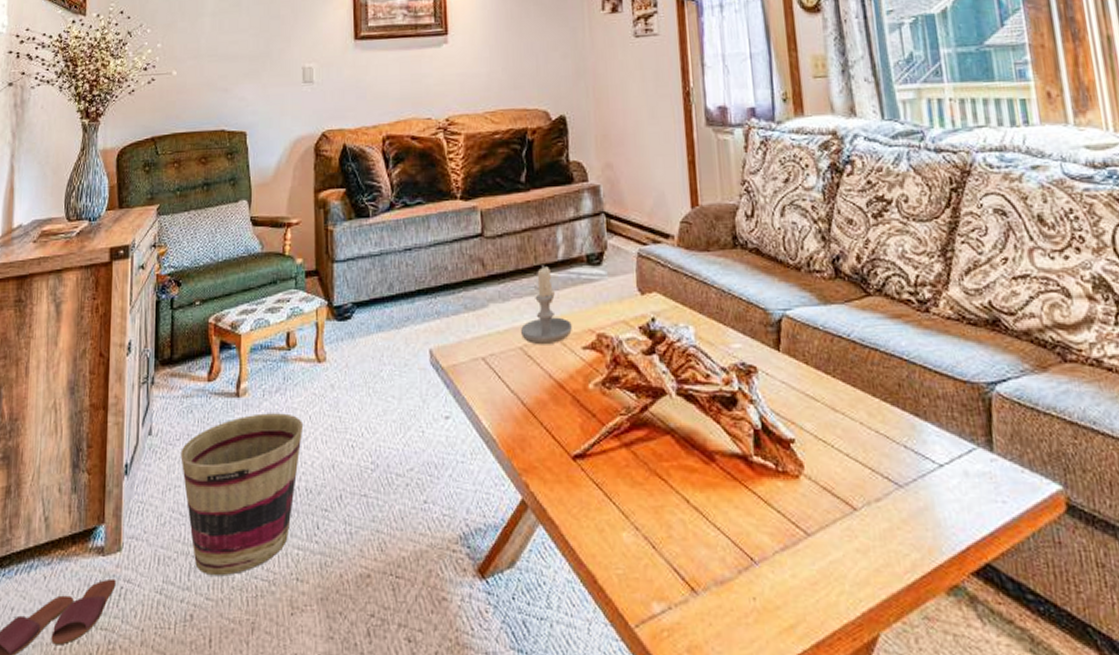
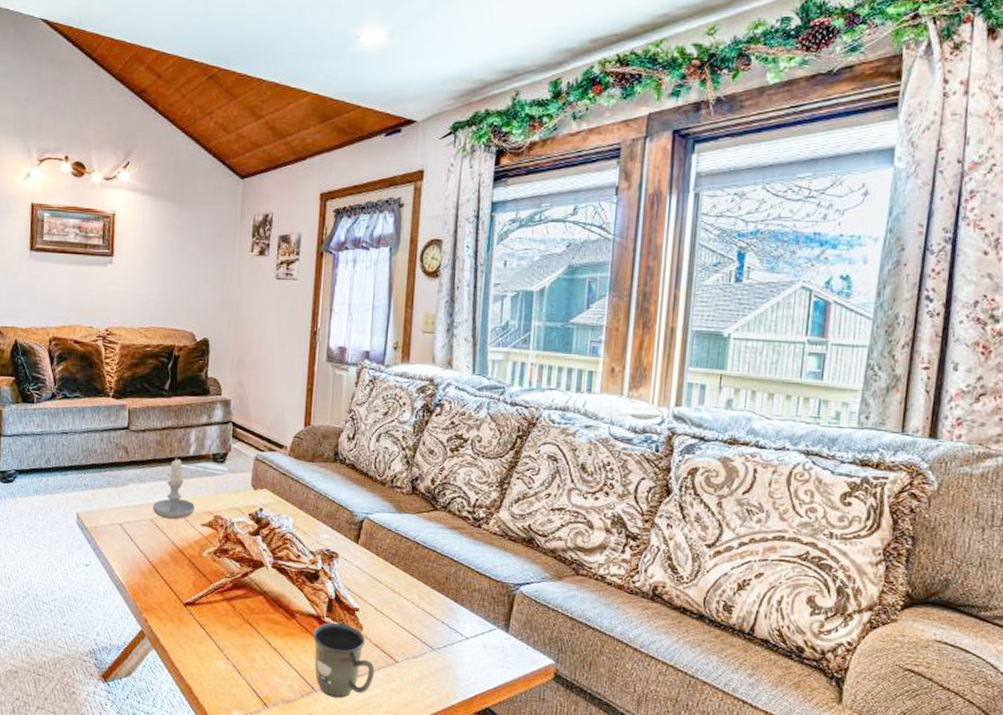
mug: none [740,462,830,570] -> present [313,622,375,698]

